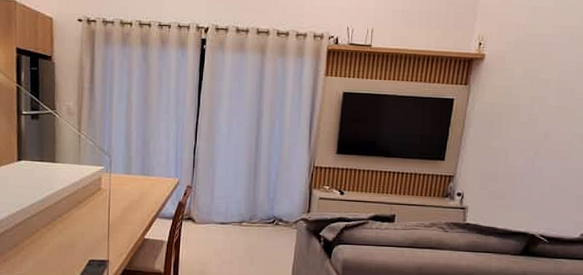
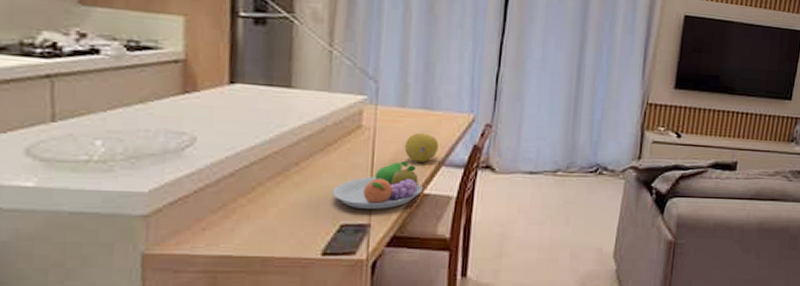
fruit bowl: none [83,214,144,249] -> present [332,161,423,209]
fruit: none [130,193,154,215] -> present [404,133,439,163]

